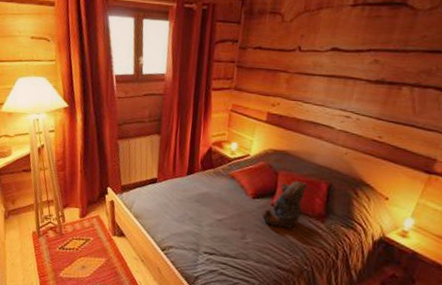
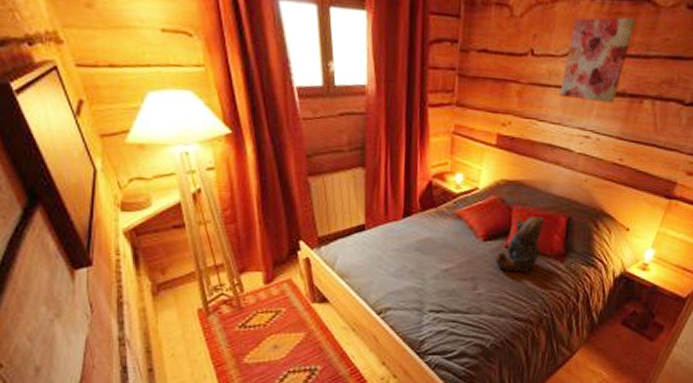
wall art: none [323,19,395,90] -> present [559,17,637,104]

